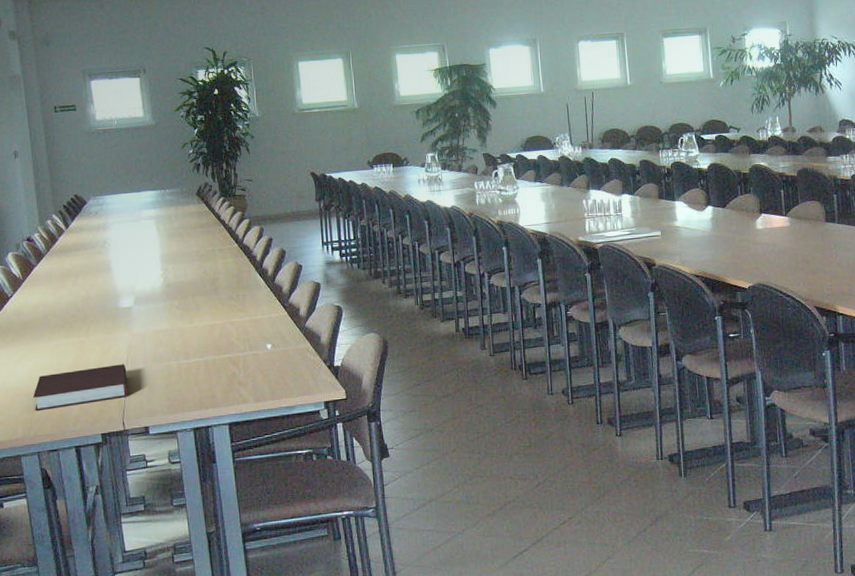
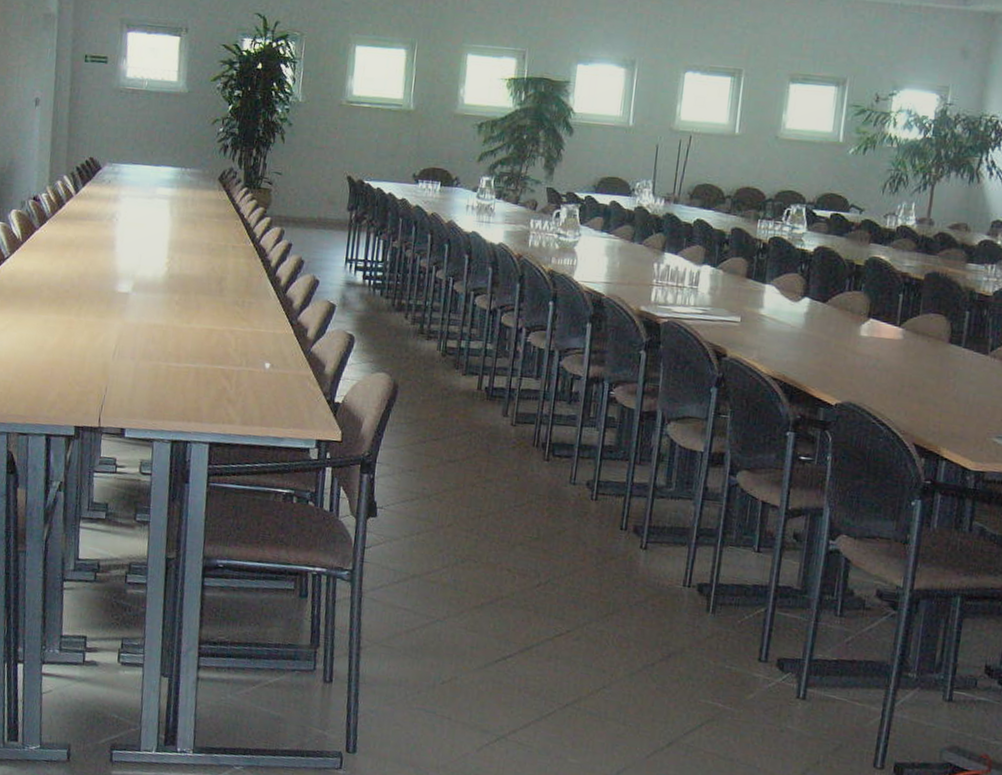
notebook: present [33,364,128,411] -> none [12,350,113,391]

